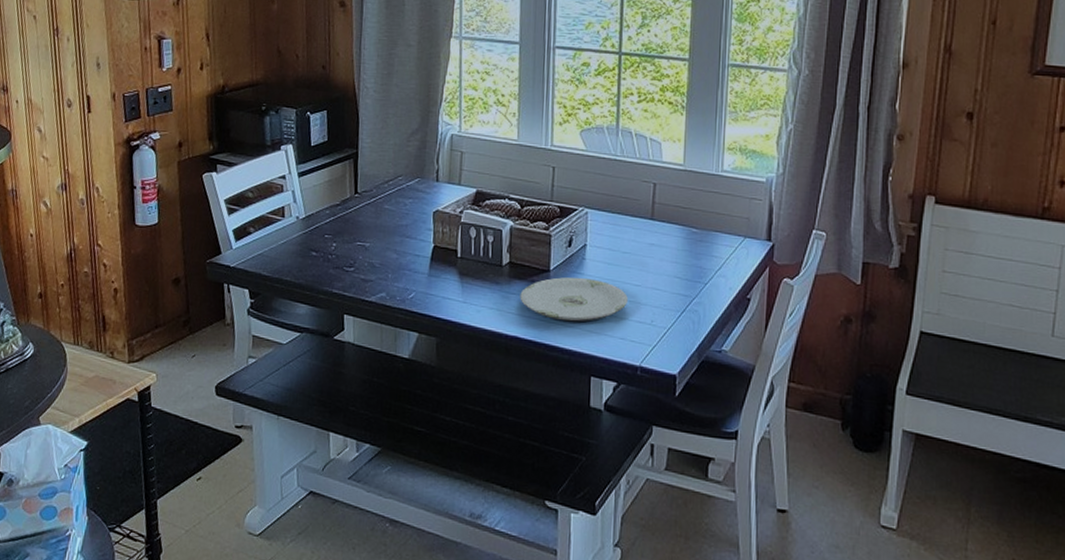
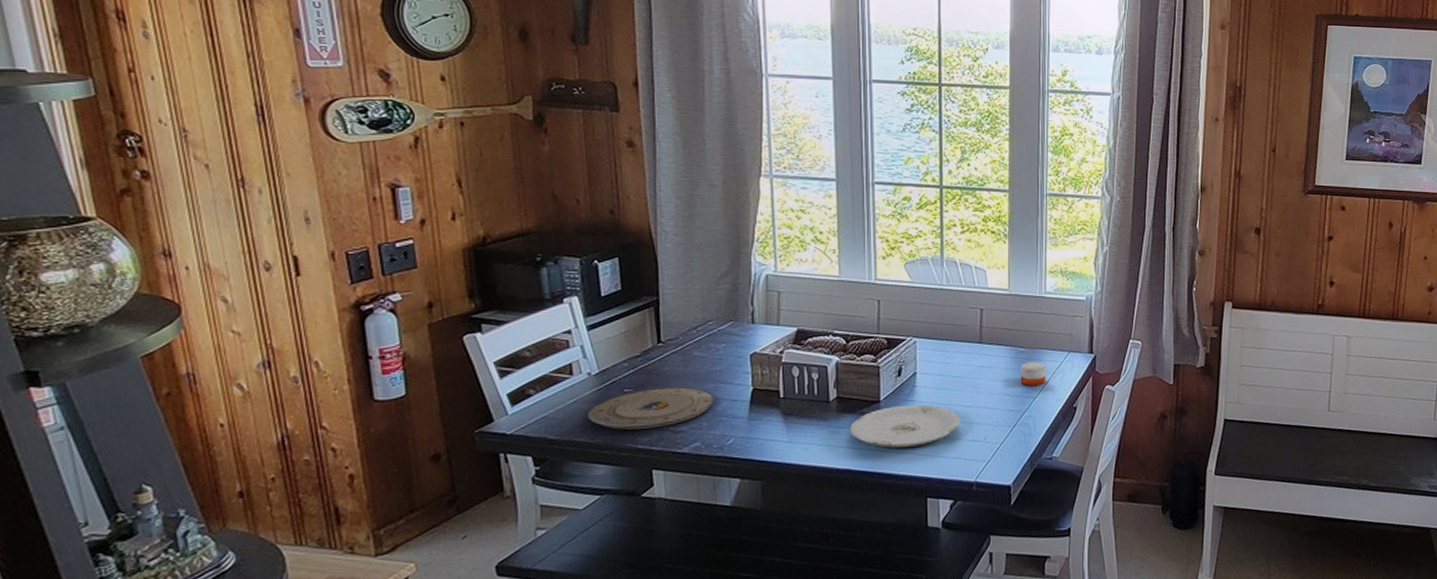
plate: none [295,236,401,275] -> present [588,387,715,430]
candle: none [691,244,719,270] -> present [1020,362,1046,385]

